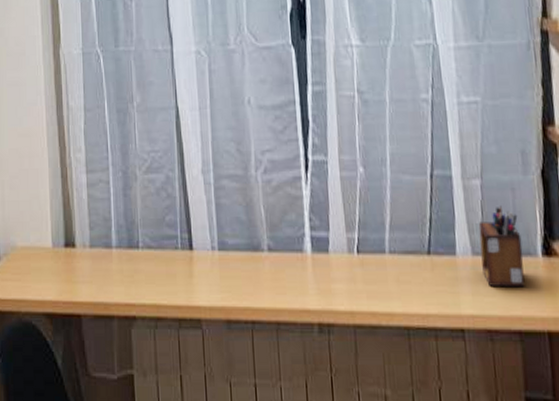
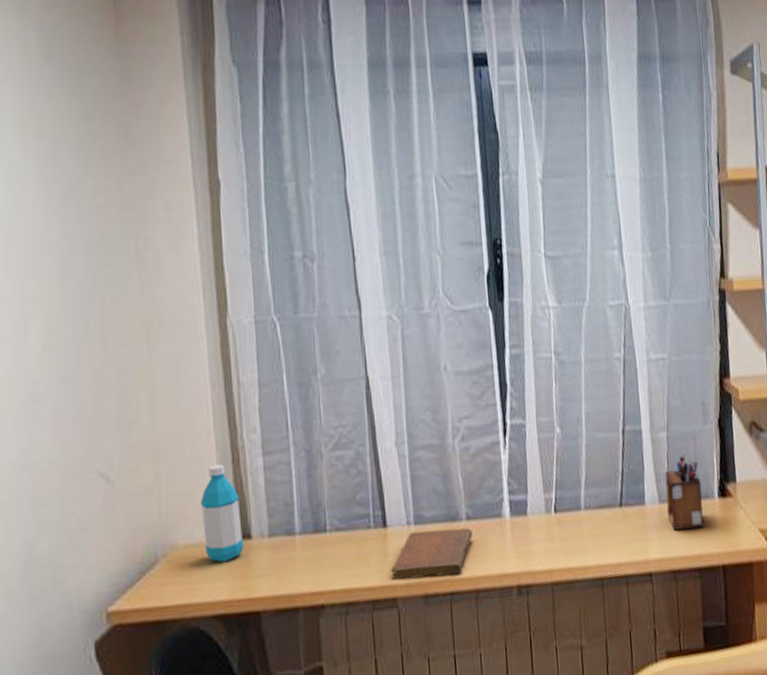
water bottle: none [35,178,70,266] -> present [200,464,245,563]
notebook: none [196,257,274,305] -> present [391,528,473,580]

